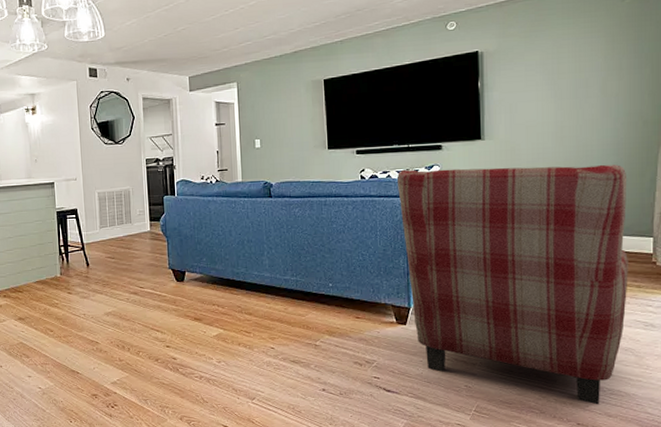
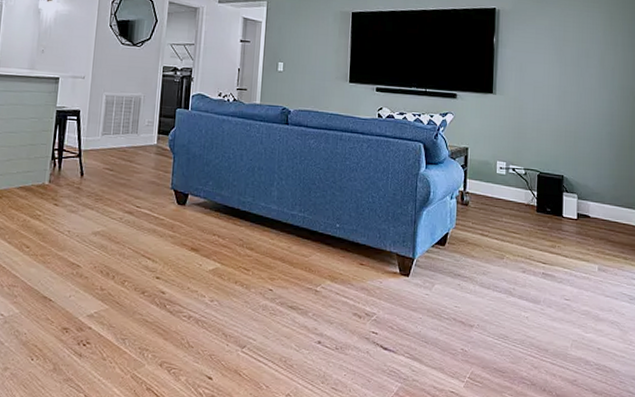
armchair: present [397,164,628,405] -> none [412,113,619,380]

